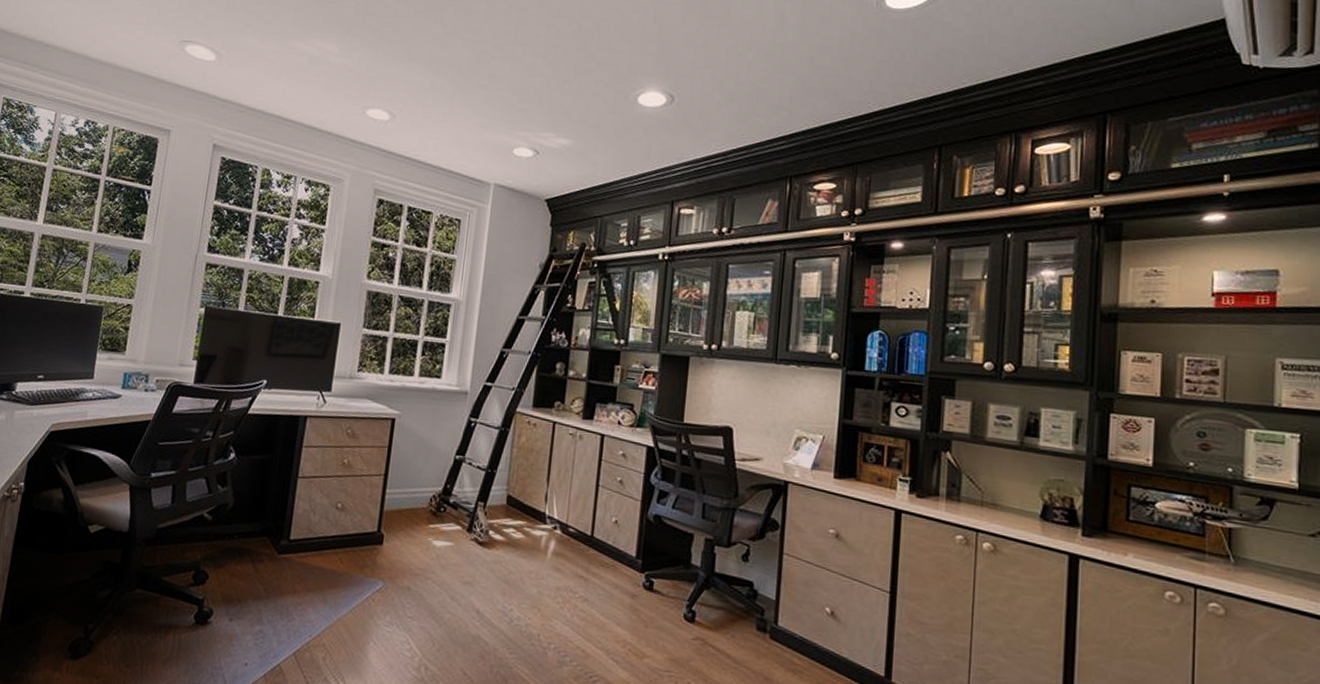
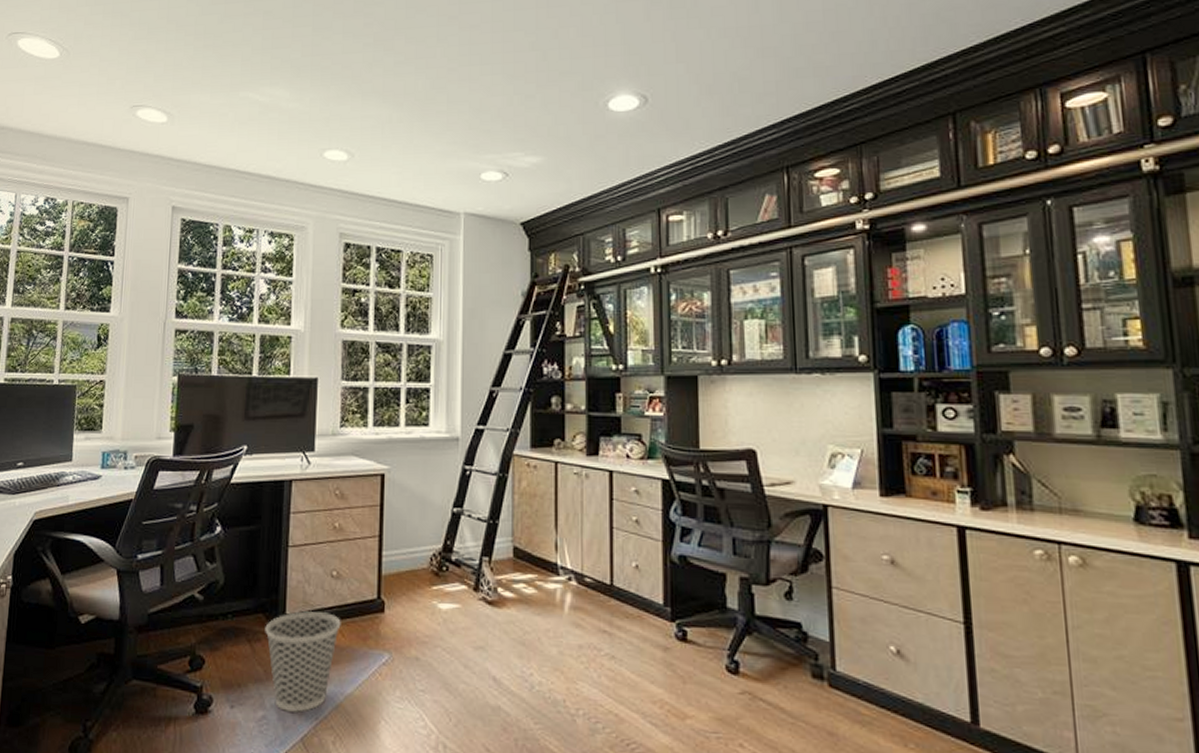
wastebasket: none [268,537,341,629] -> present [265,610,341,712]

